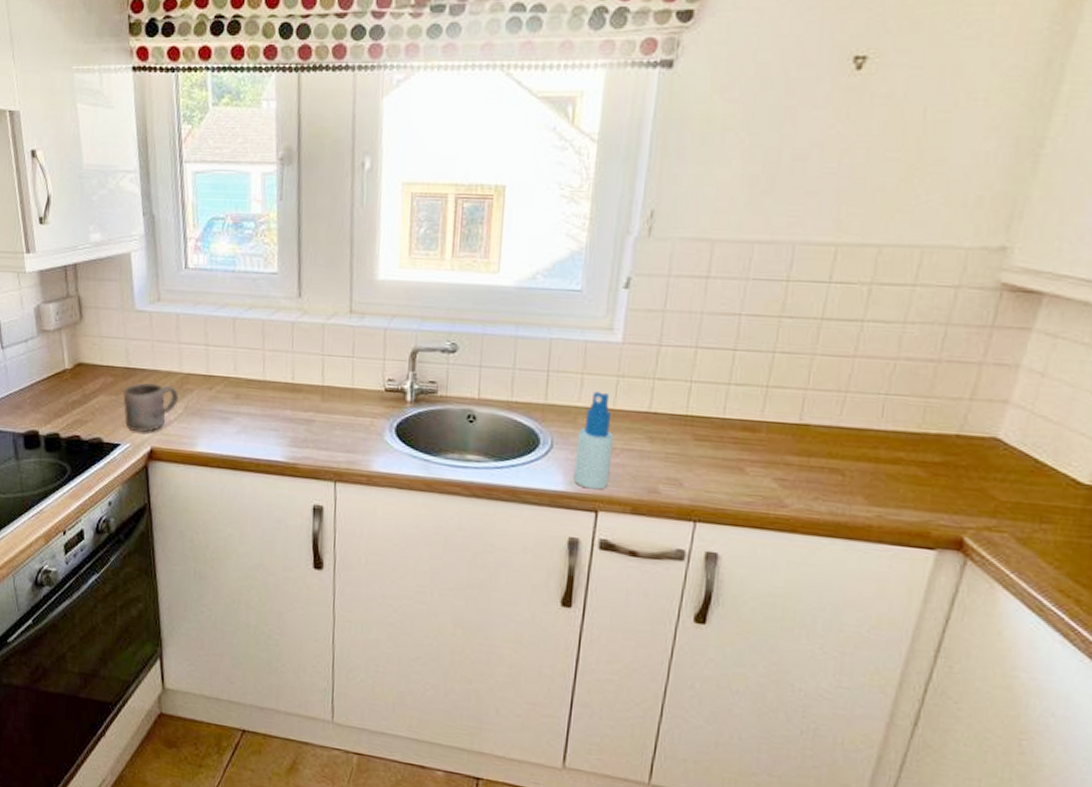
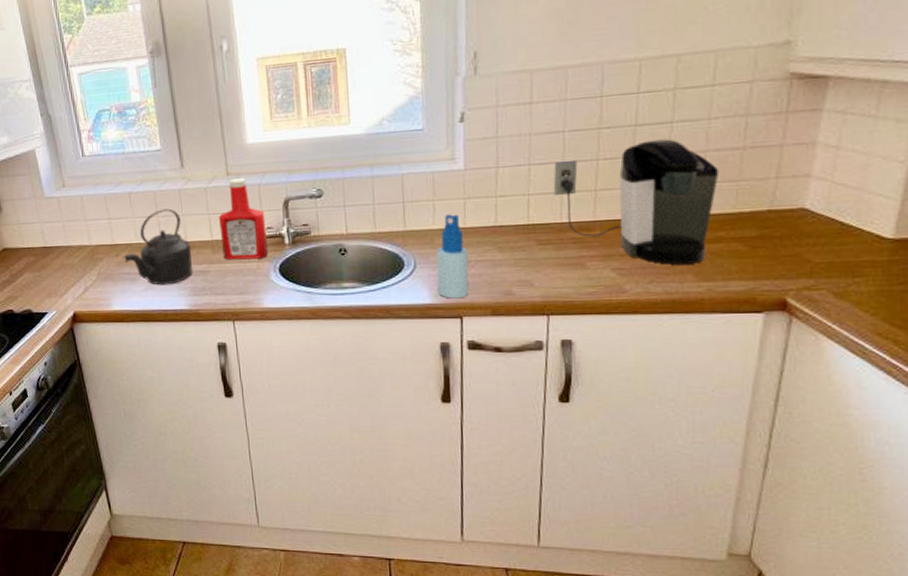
mug: present [123,383,178,433] -> none [44,256,91,301]
kettle: none [218,341,298,430] -> present [124,208,192,285]
ketchup bottle: none [333,318,388,414] -> present [219,178,268,260]
coffee maker: none [719,338,909,485] -> present [553,139,720,265]

